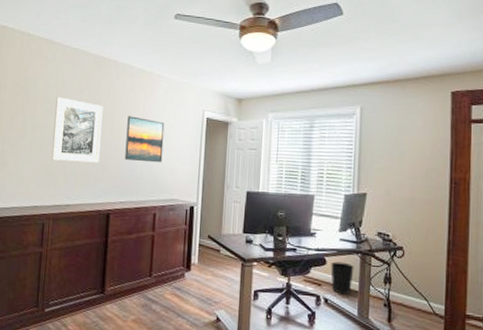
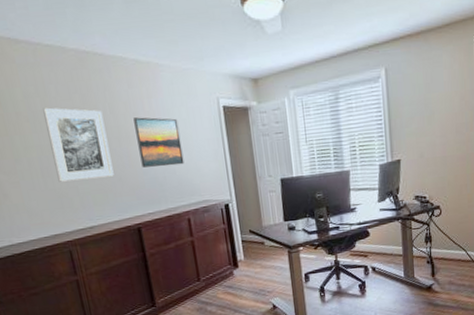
wastebasket: present [331,261,354,295] -> none [374,230,397,261]

